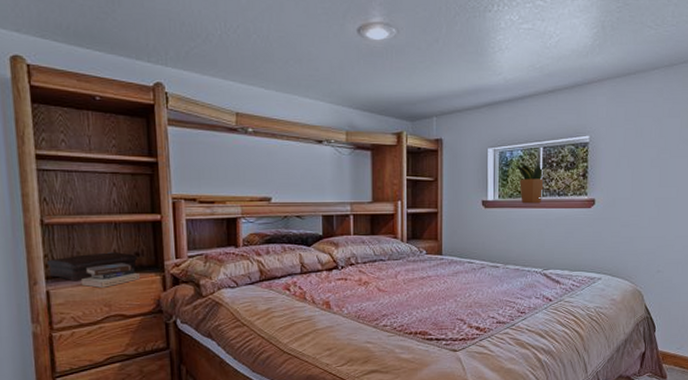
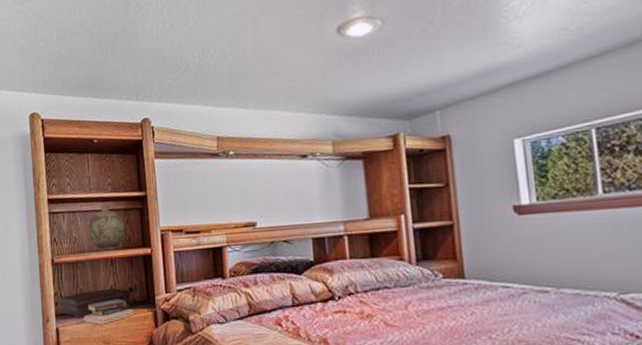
decorative vase: none [86,167,132,214] -> present [87,204,126,251]
potted plant: present [515,163,545,204] -> none [556,150,605,206]

